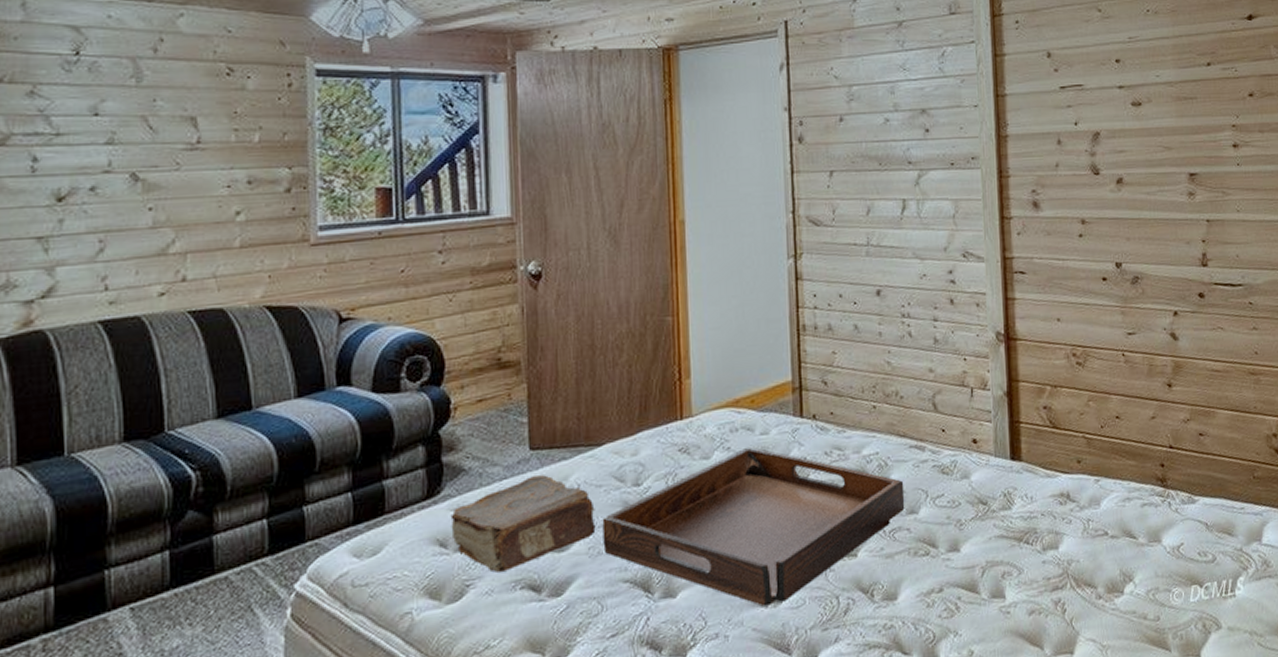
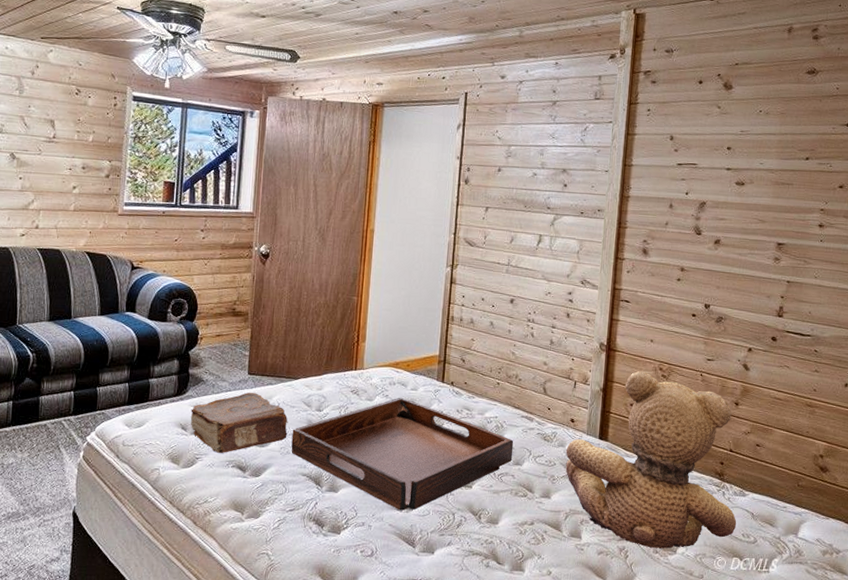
teddy bear: none [971,361,1190,593] -> present [565,371,737,549]

